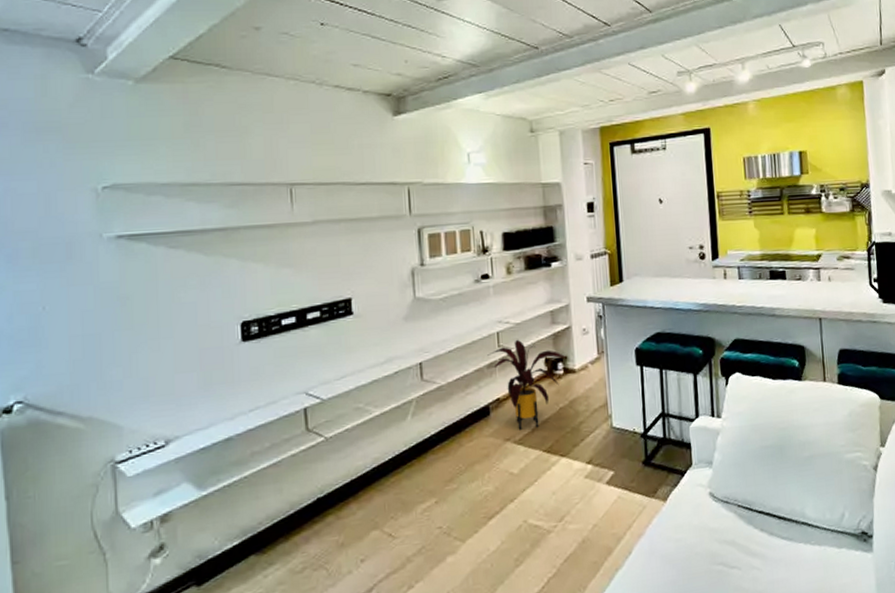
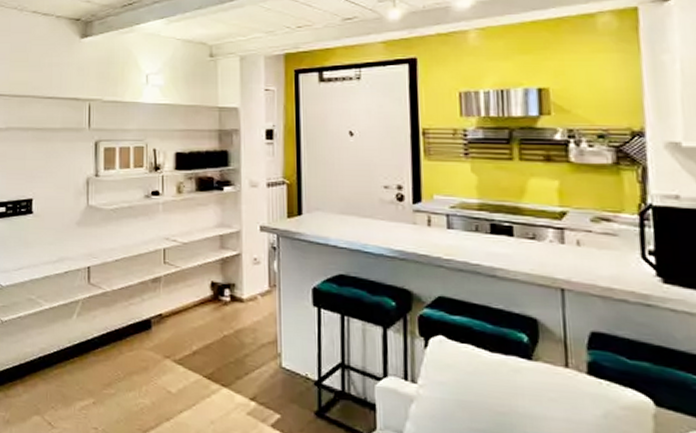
house plant: present [487,339,567,430] -> none [152,258,234,352]

